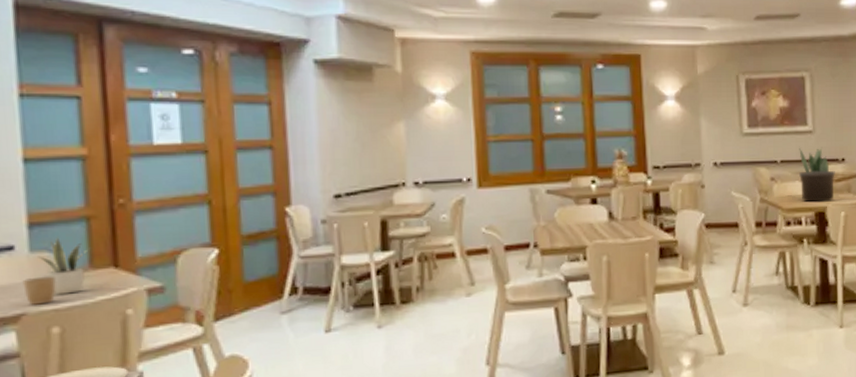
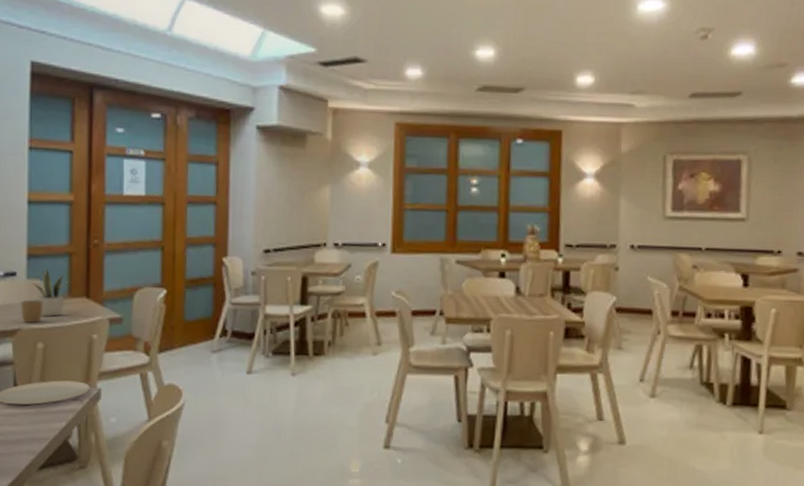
planter: present [799,147,835,202] -> none [725,235,769,296]

